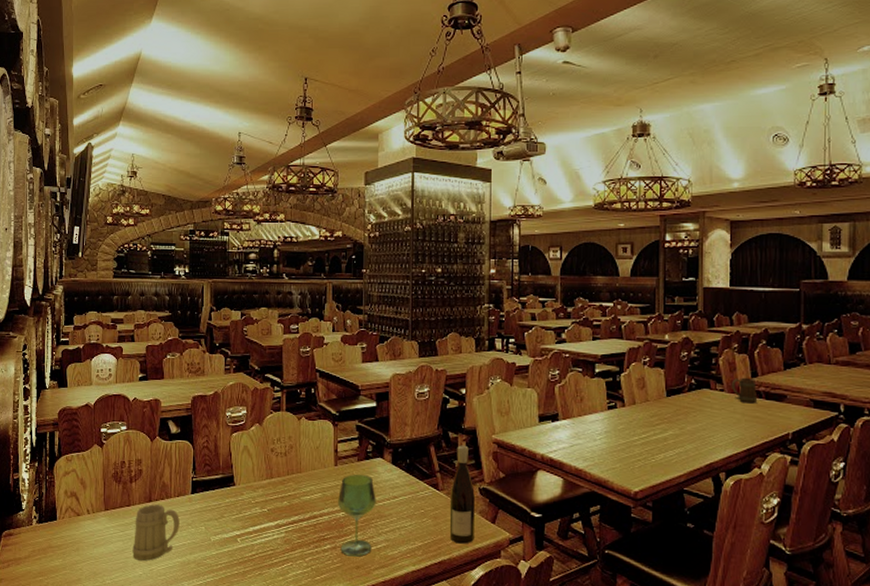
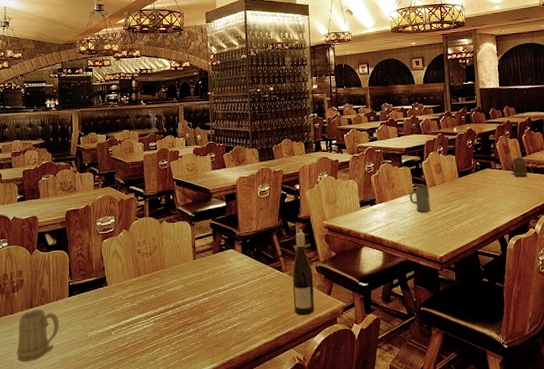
wine glass: present [337,474,376,557] -> none [197,264,231,337]
beer mug: none [601,402,628,436] -> present [409,185,431,212]

